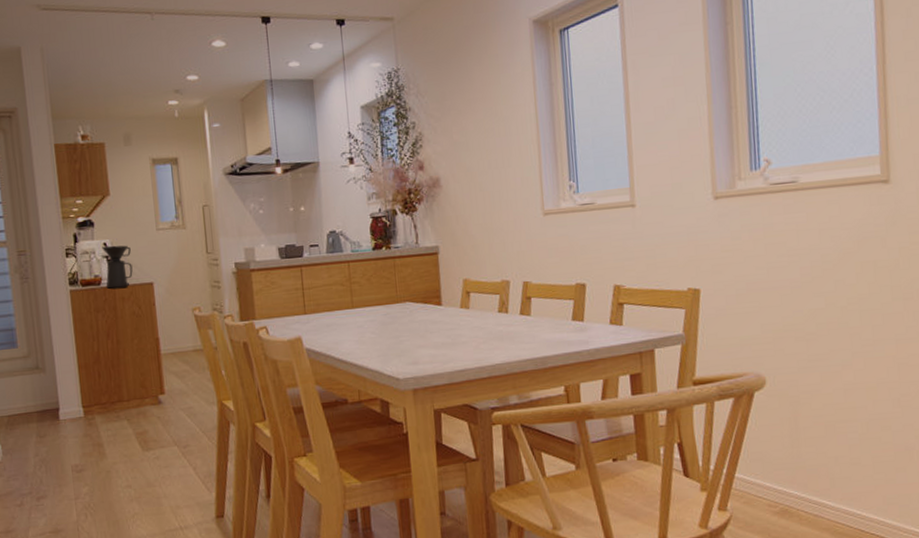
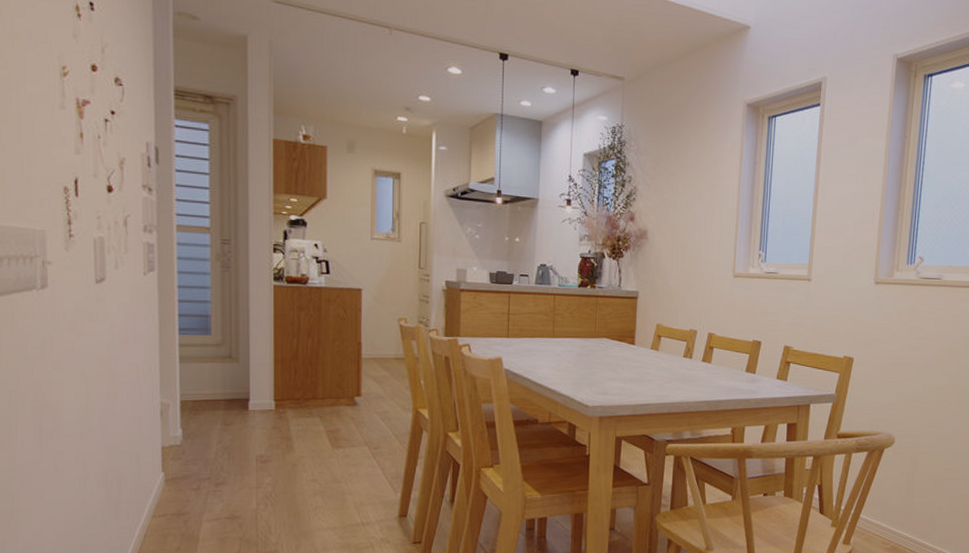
coffee maker: present [102,245,133,290] -> none [313,247,342,291]

